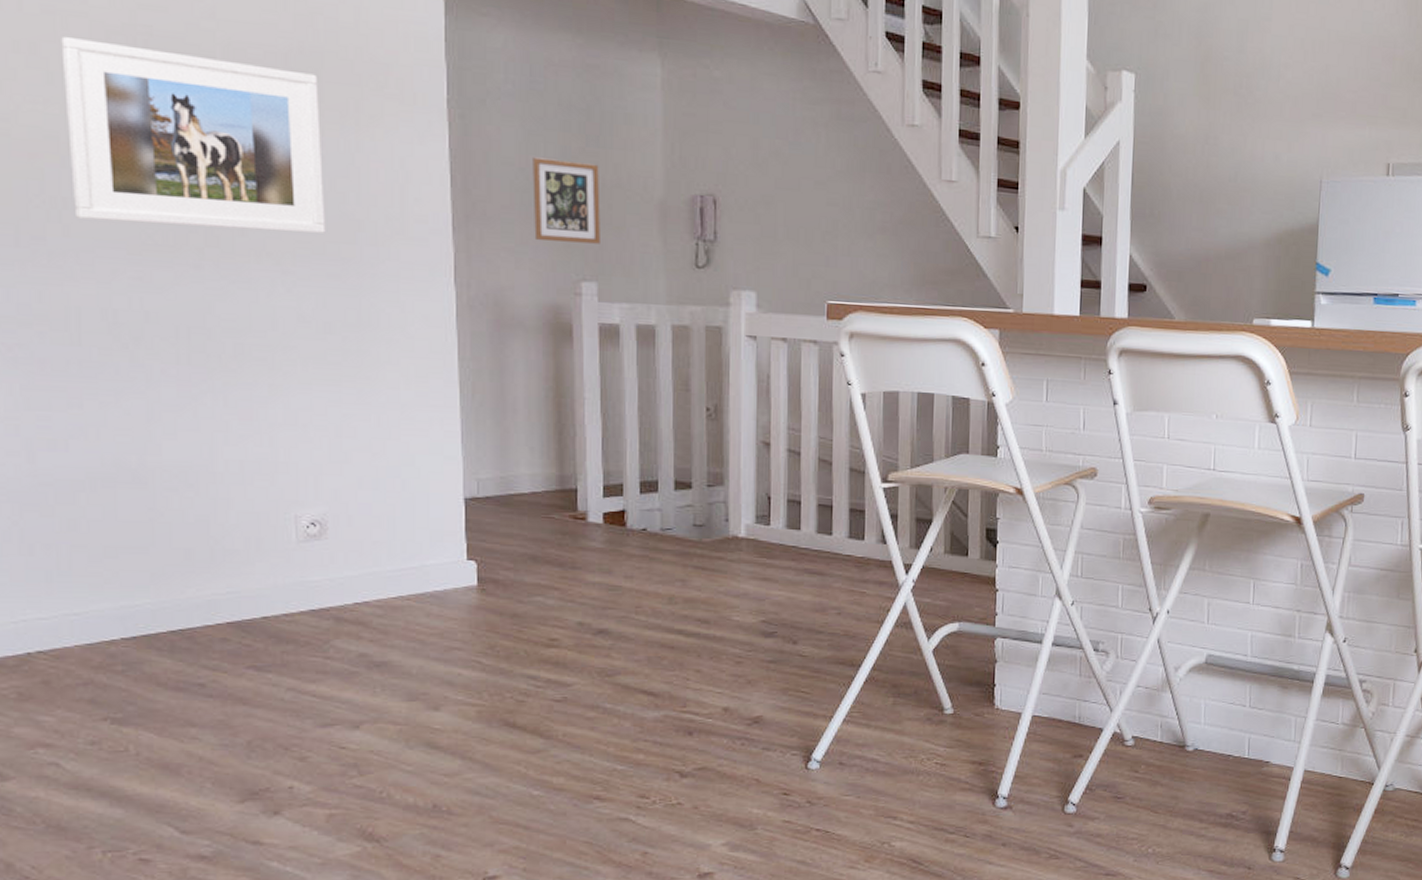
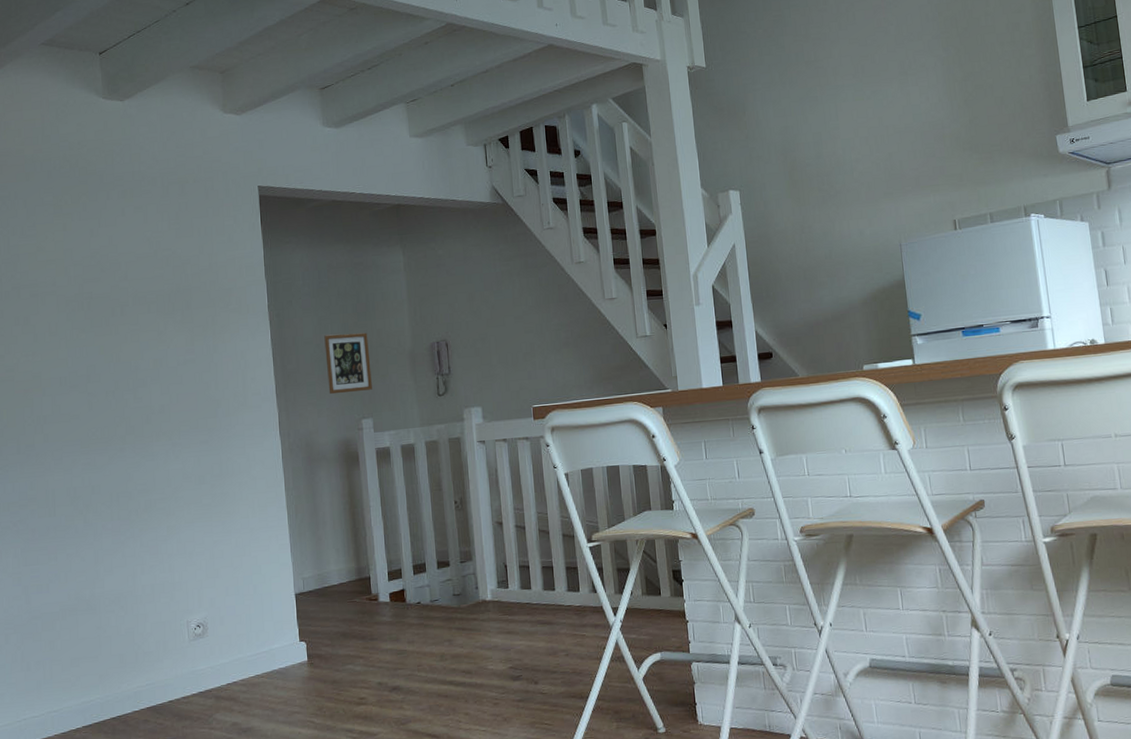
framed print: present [61,36,326,234] -> none [41,304,198,428]

